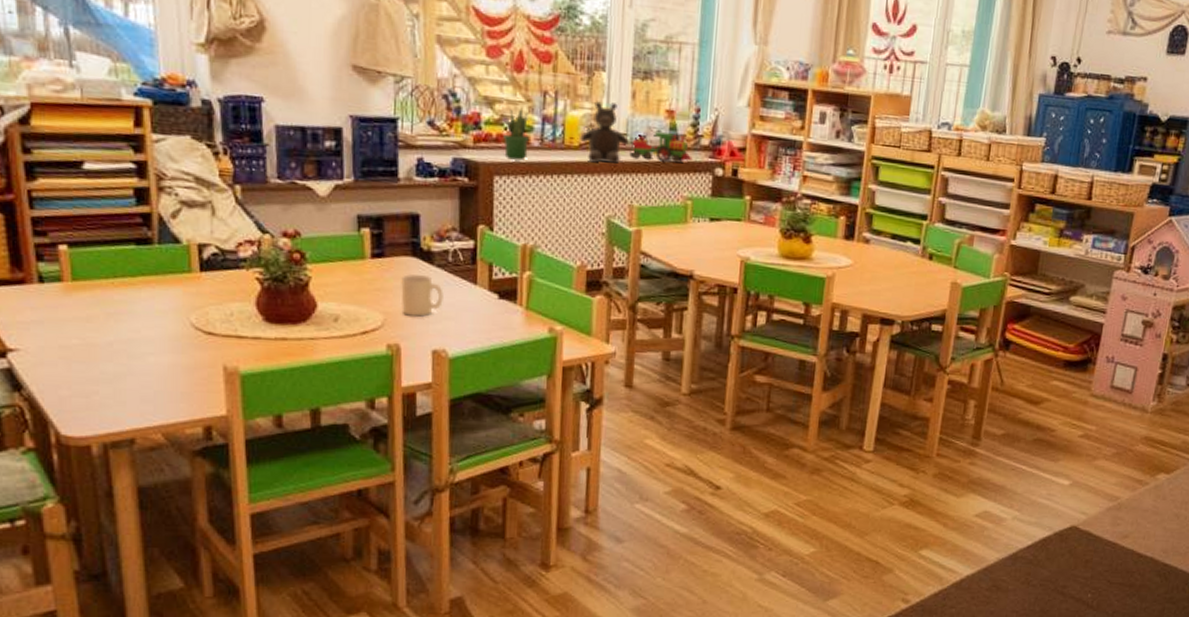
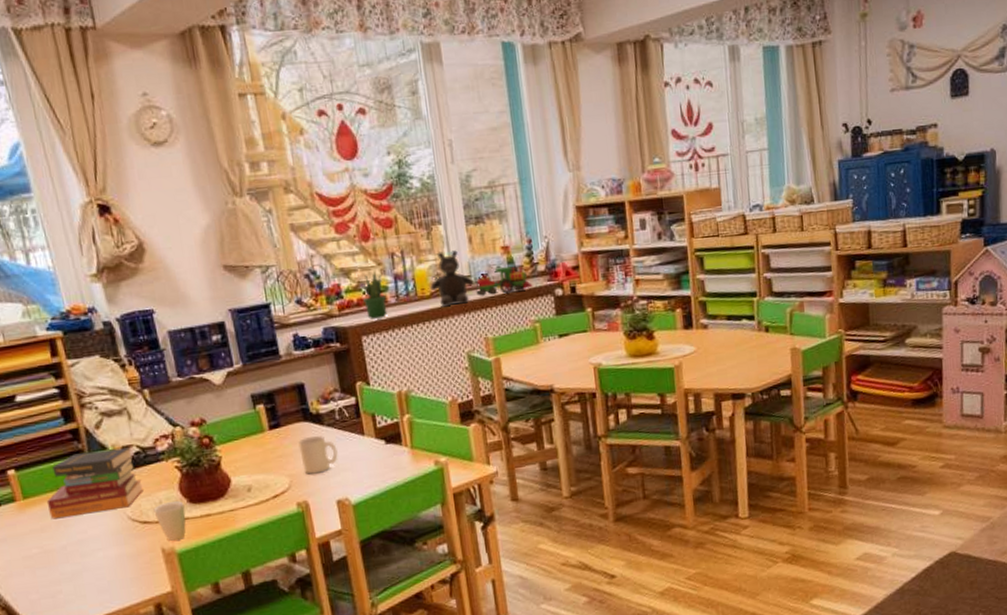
books: none [98,241,214,313] -> present [46,447,143,520]
cup: none [222,315,259,361] -> present [153,501,186,542]

